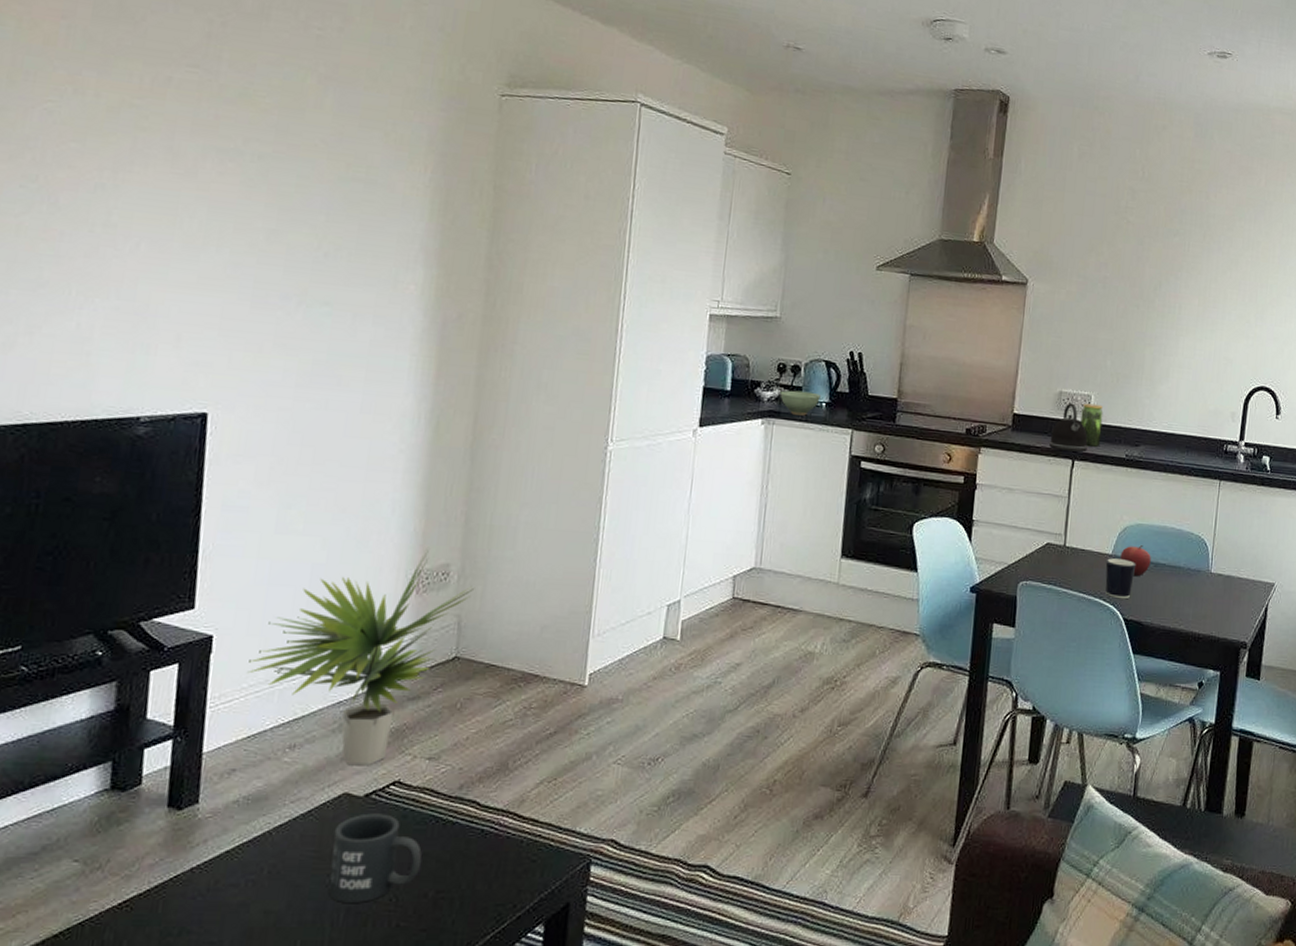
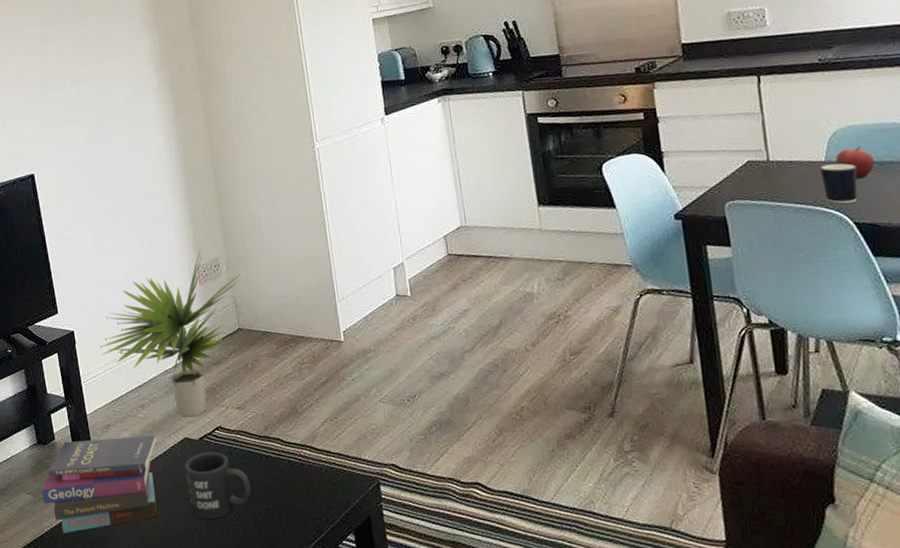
books: none [96,786,302,920] -> present [41,435,158,533]
bowl: present [780,390,821,416] -> none [449,65,486,89]
kettle: present [1049,403,1088,453] -> none [727,20,772,70]
jar: present [1080,403,1103,447] -> none [756,15,786,59]

